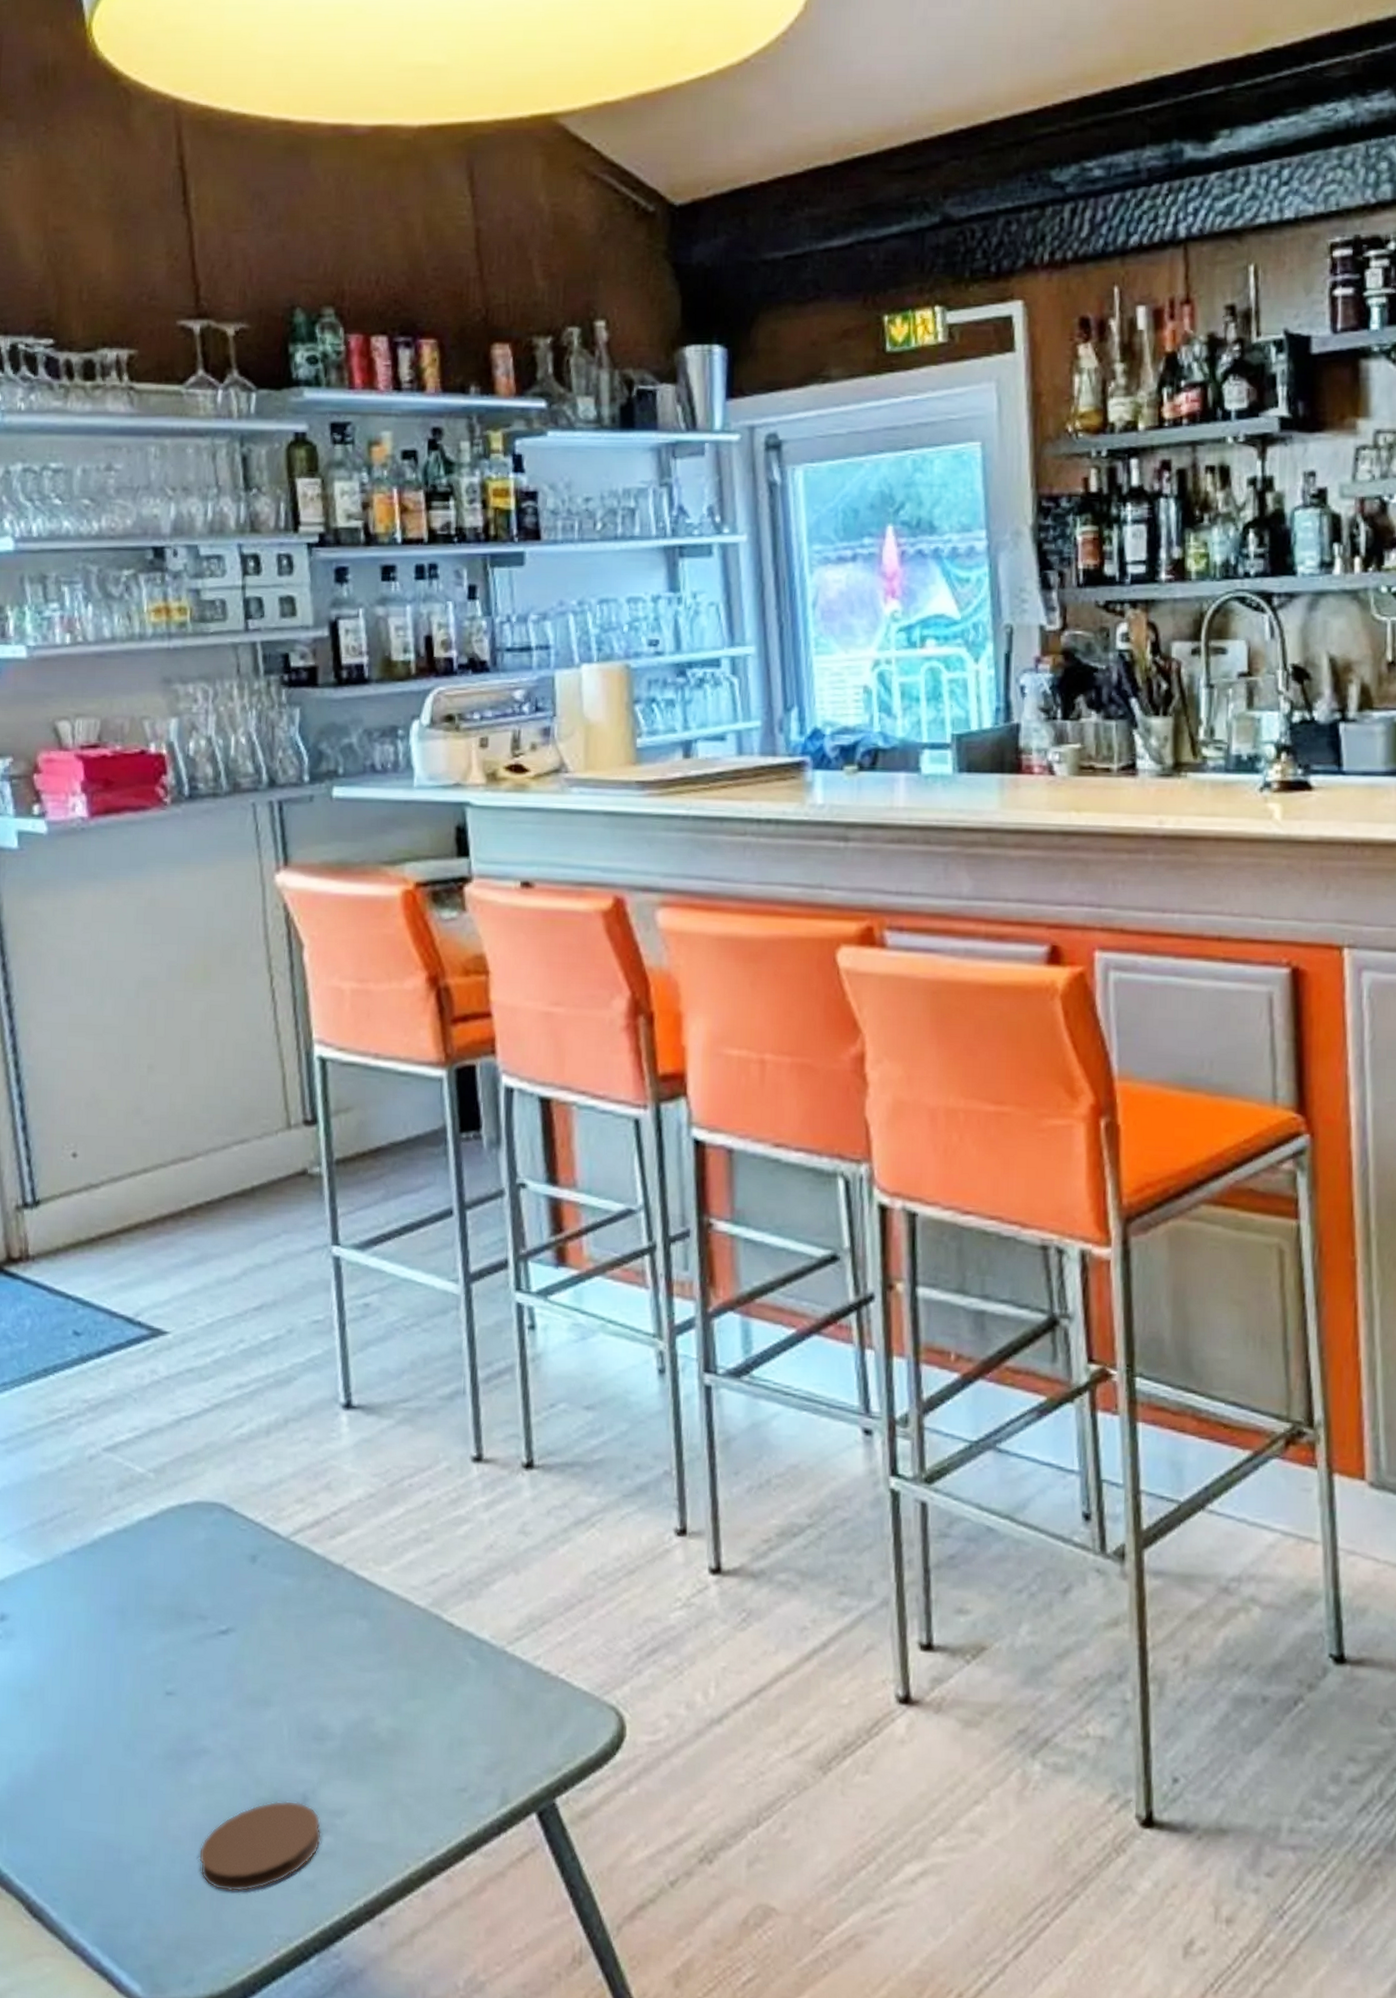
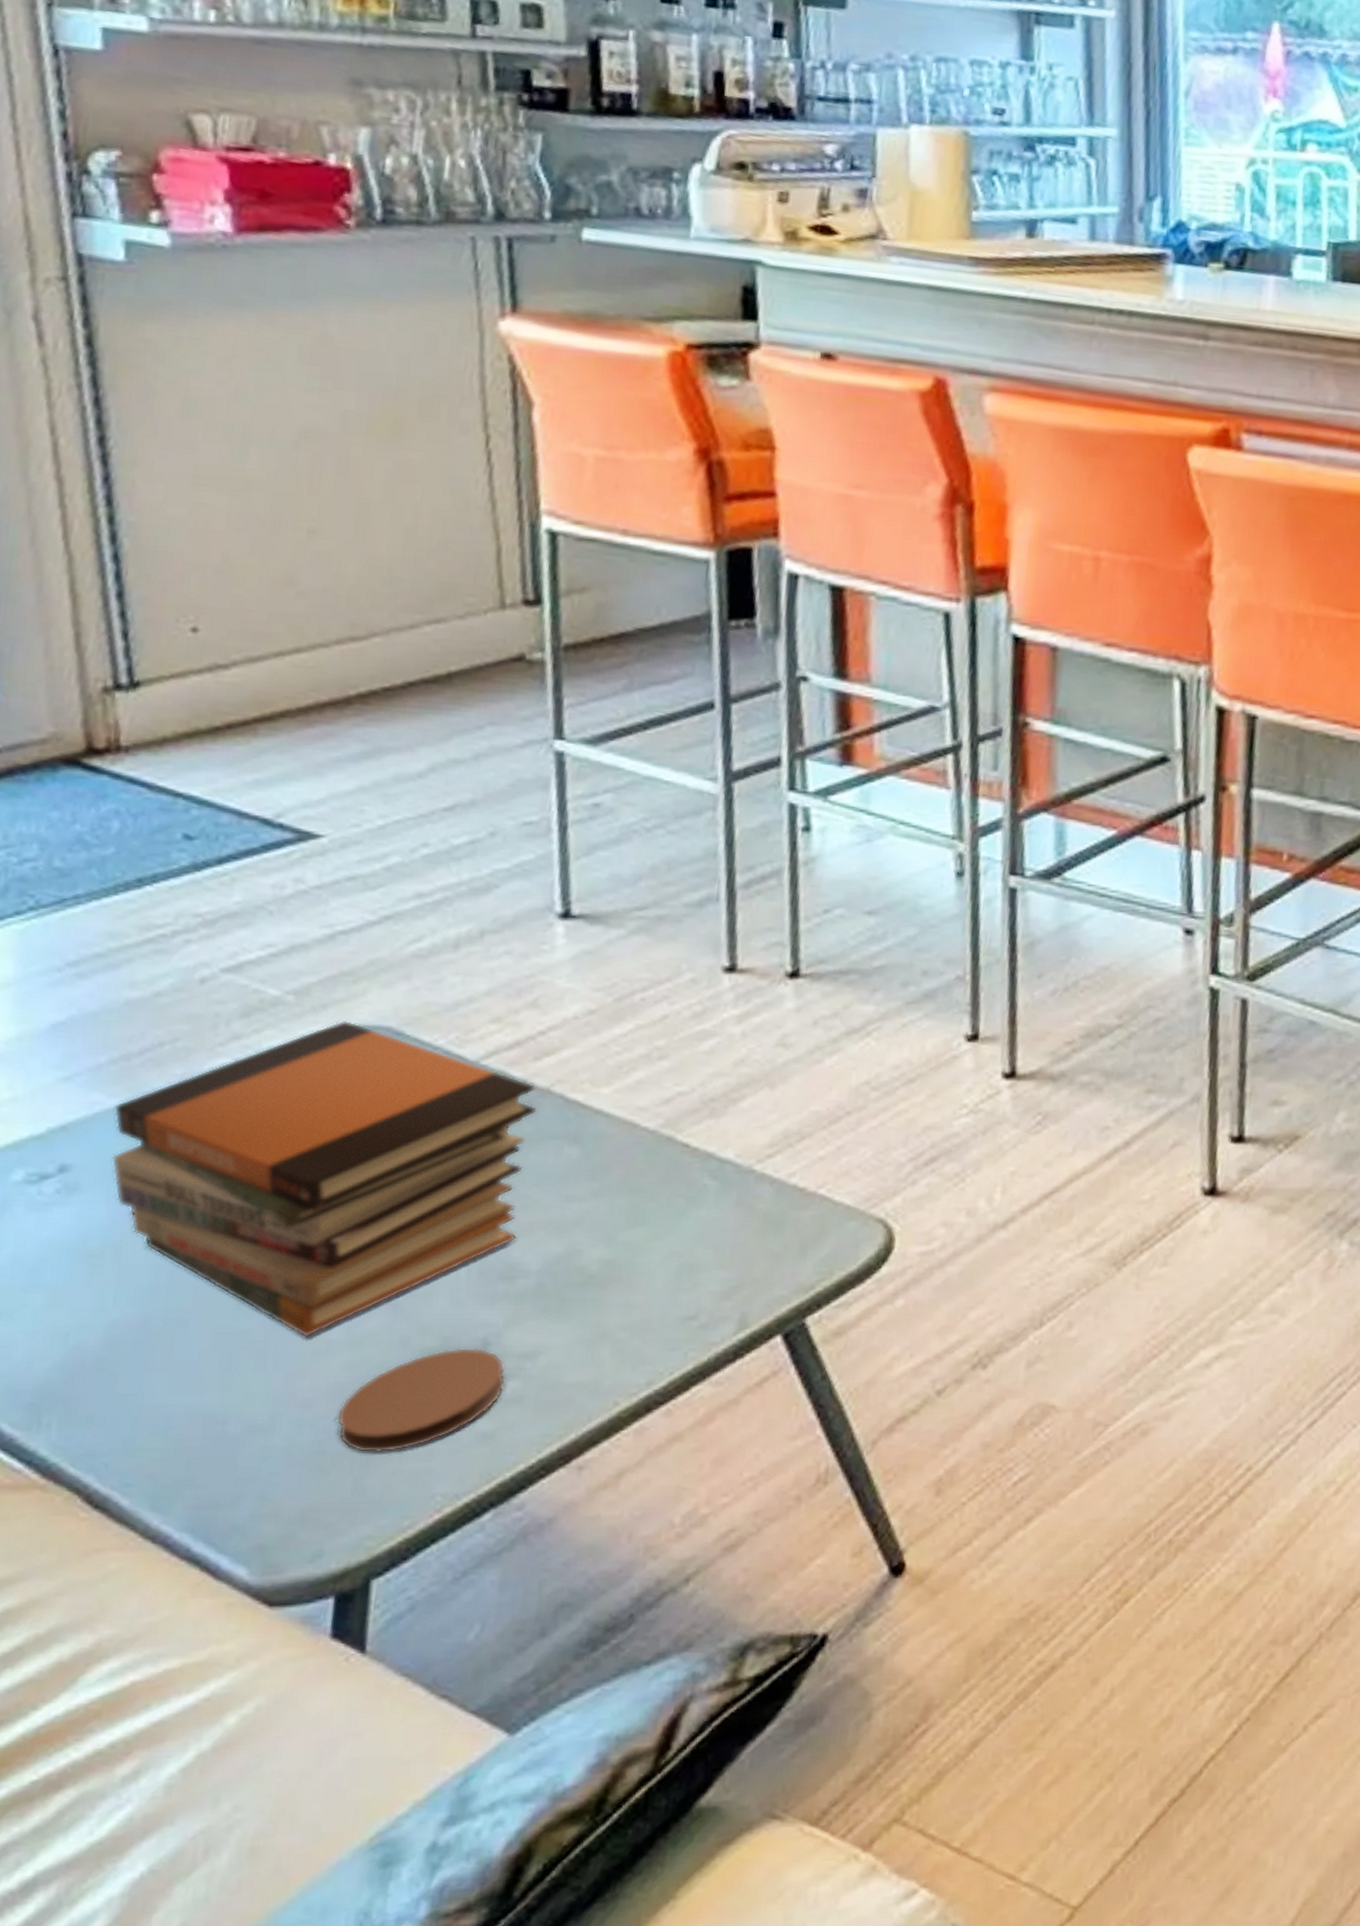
book stack: none [34,1496,334,1781] -> present [111,1020,537,1338]

